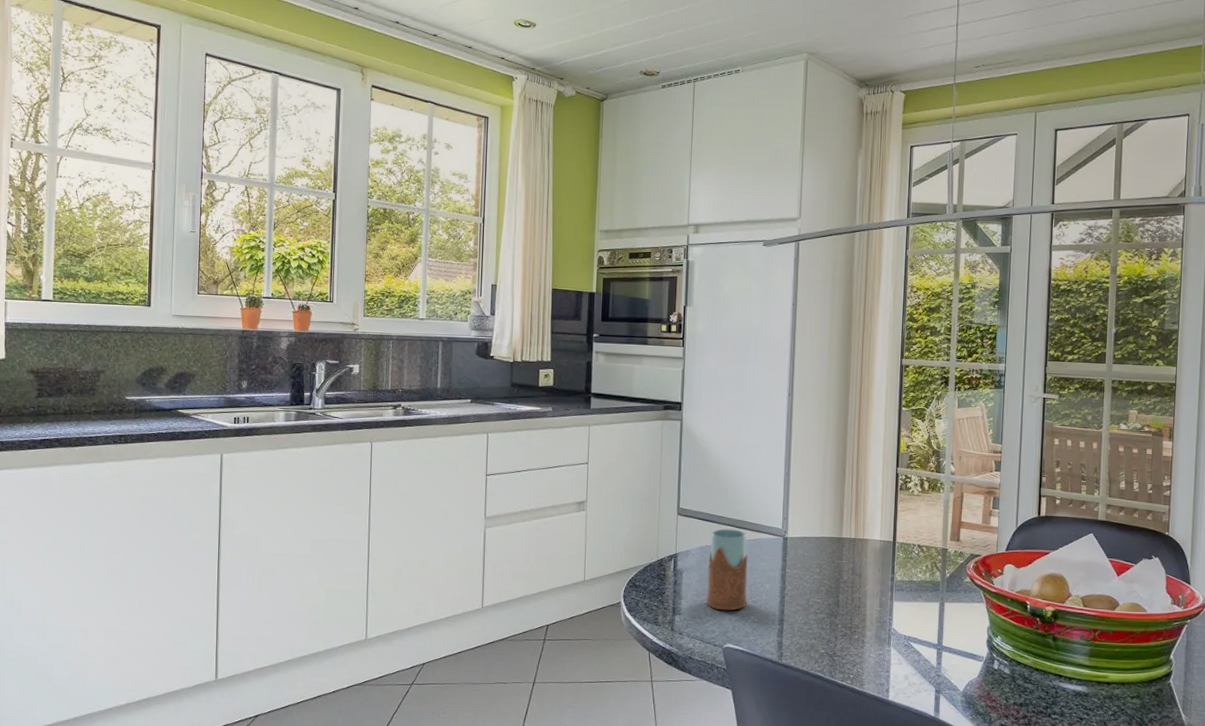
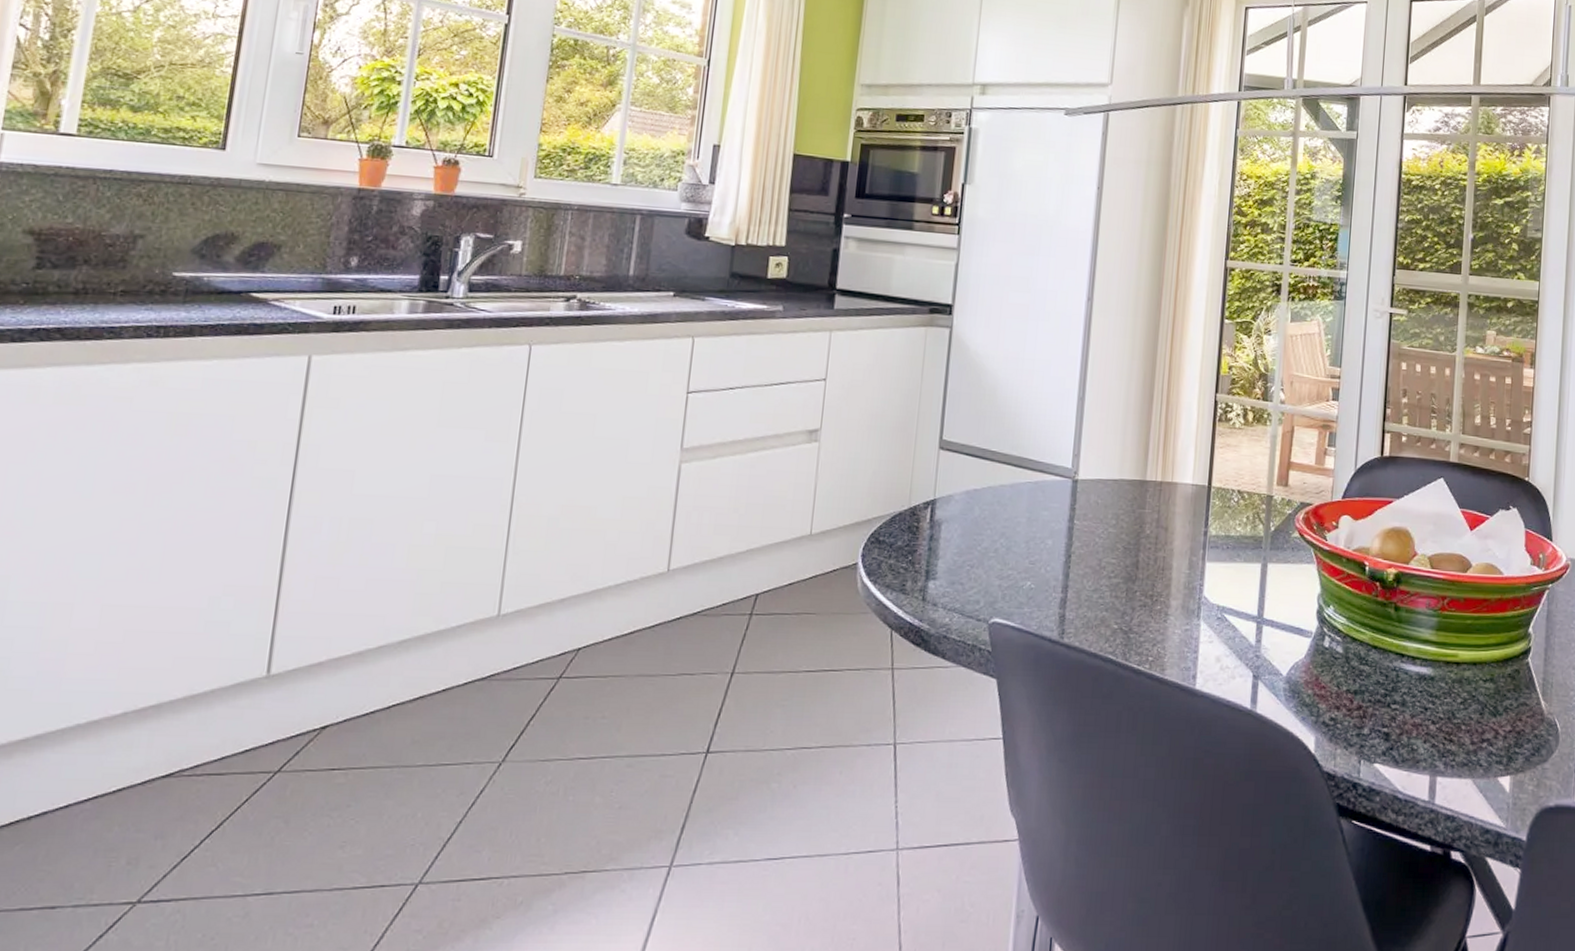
drinking glass: present [706,528,748,611] -> none [969,467,1027,575]

